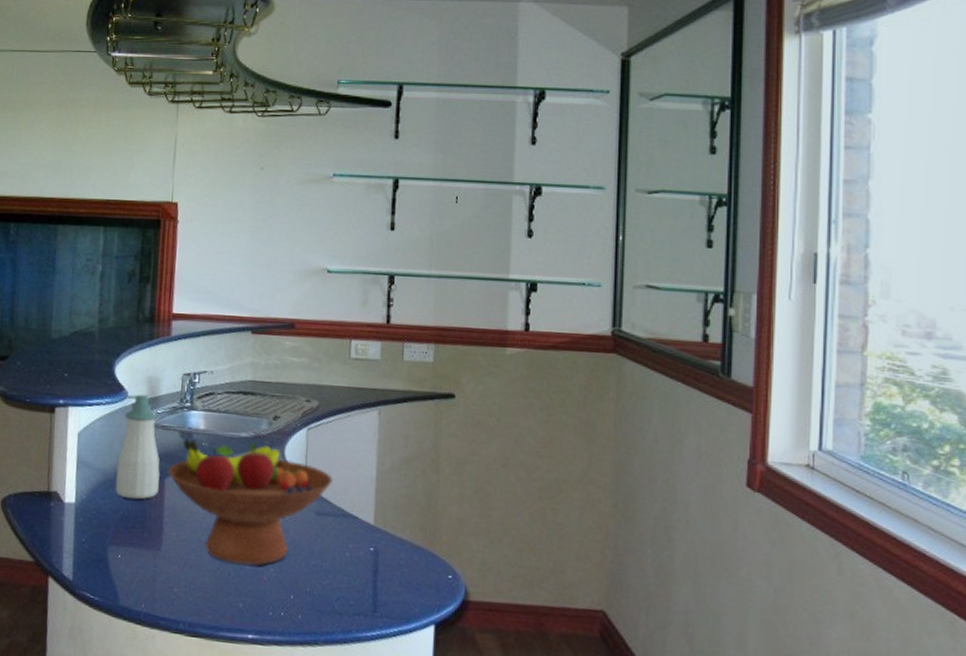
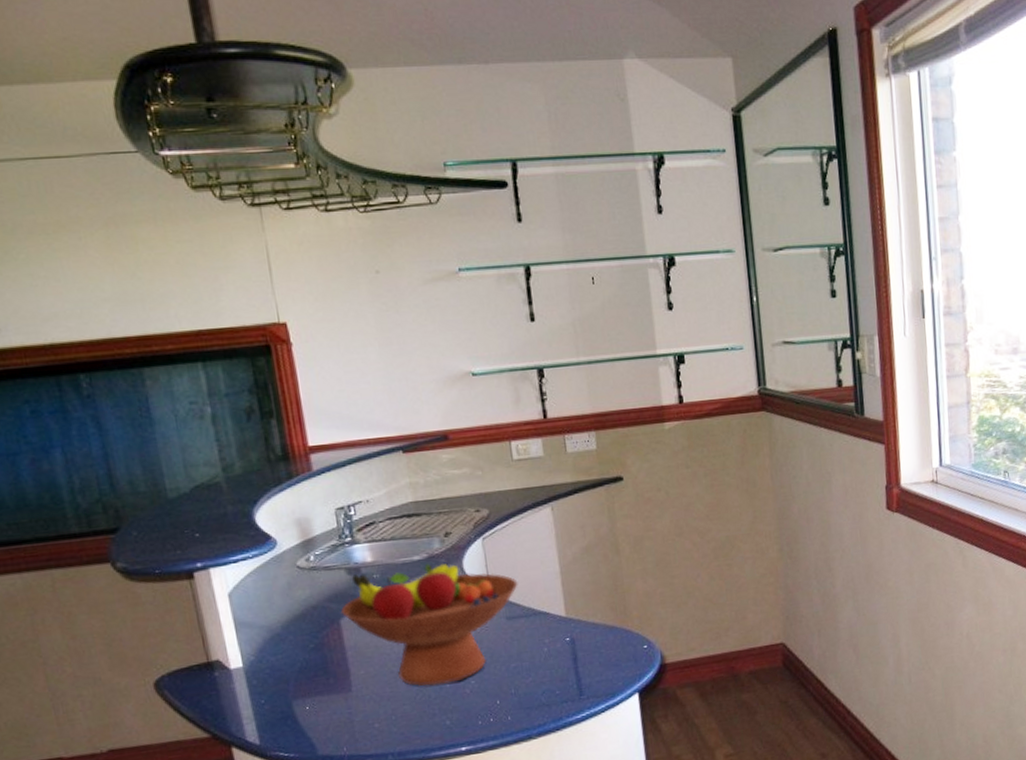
soap bottle: present [115,394,160,500] -> none [274,538,336,649]

